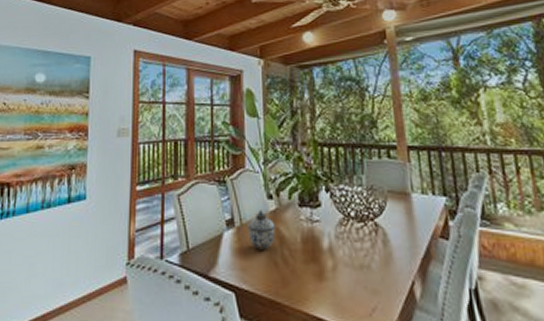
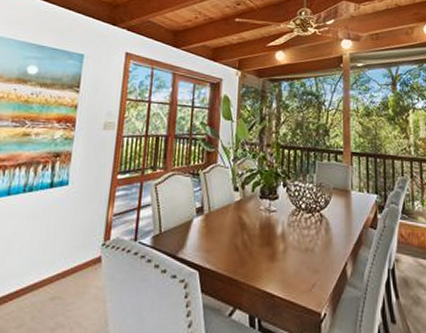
lidded jar: present [246,210,276,250] -> none [214,200,239,234]

